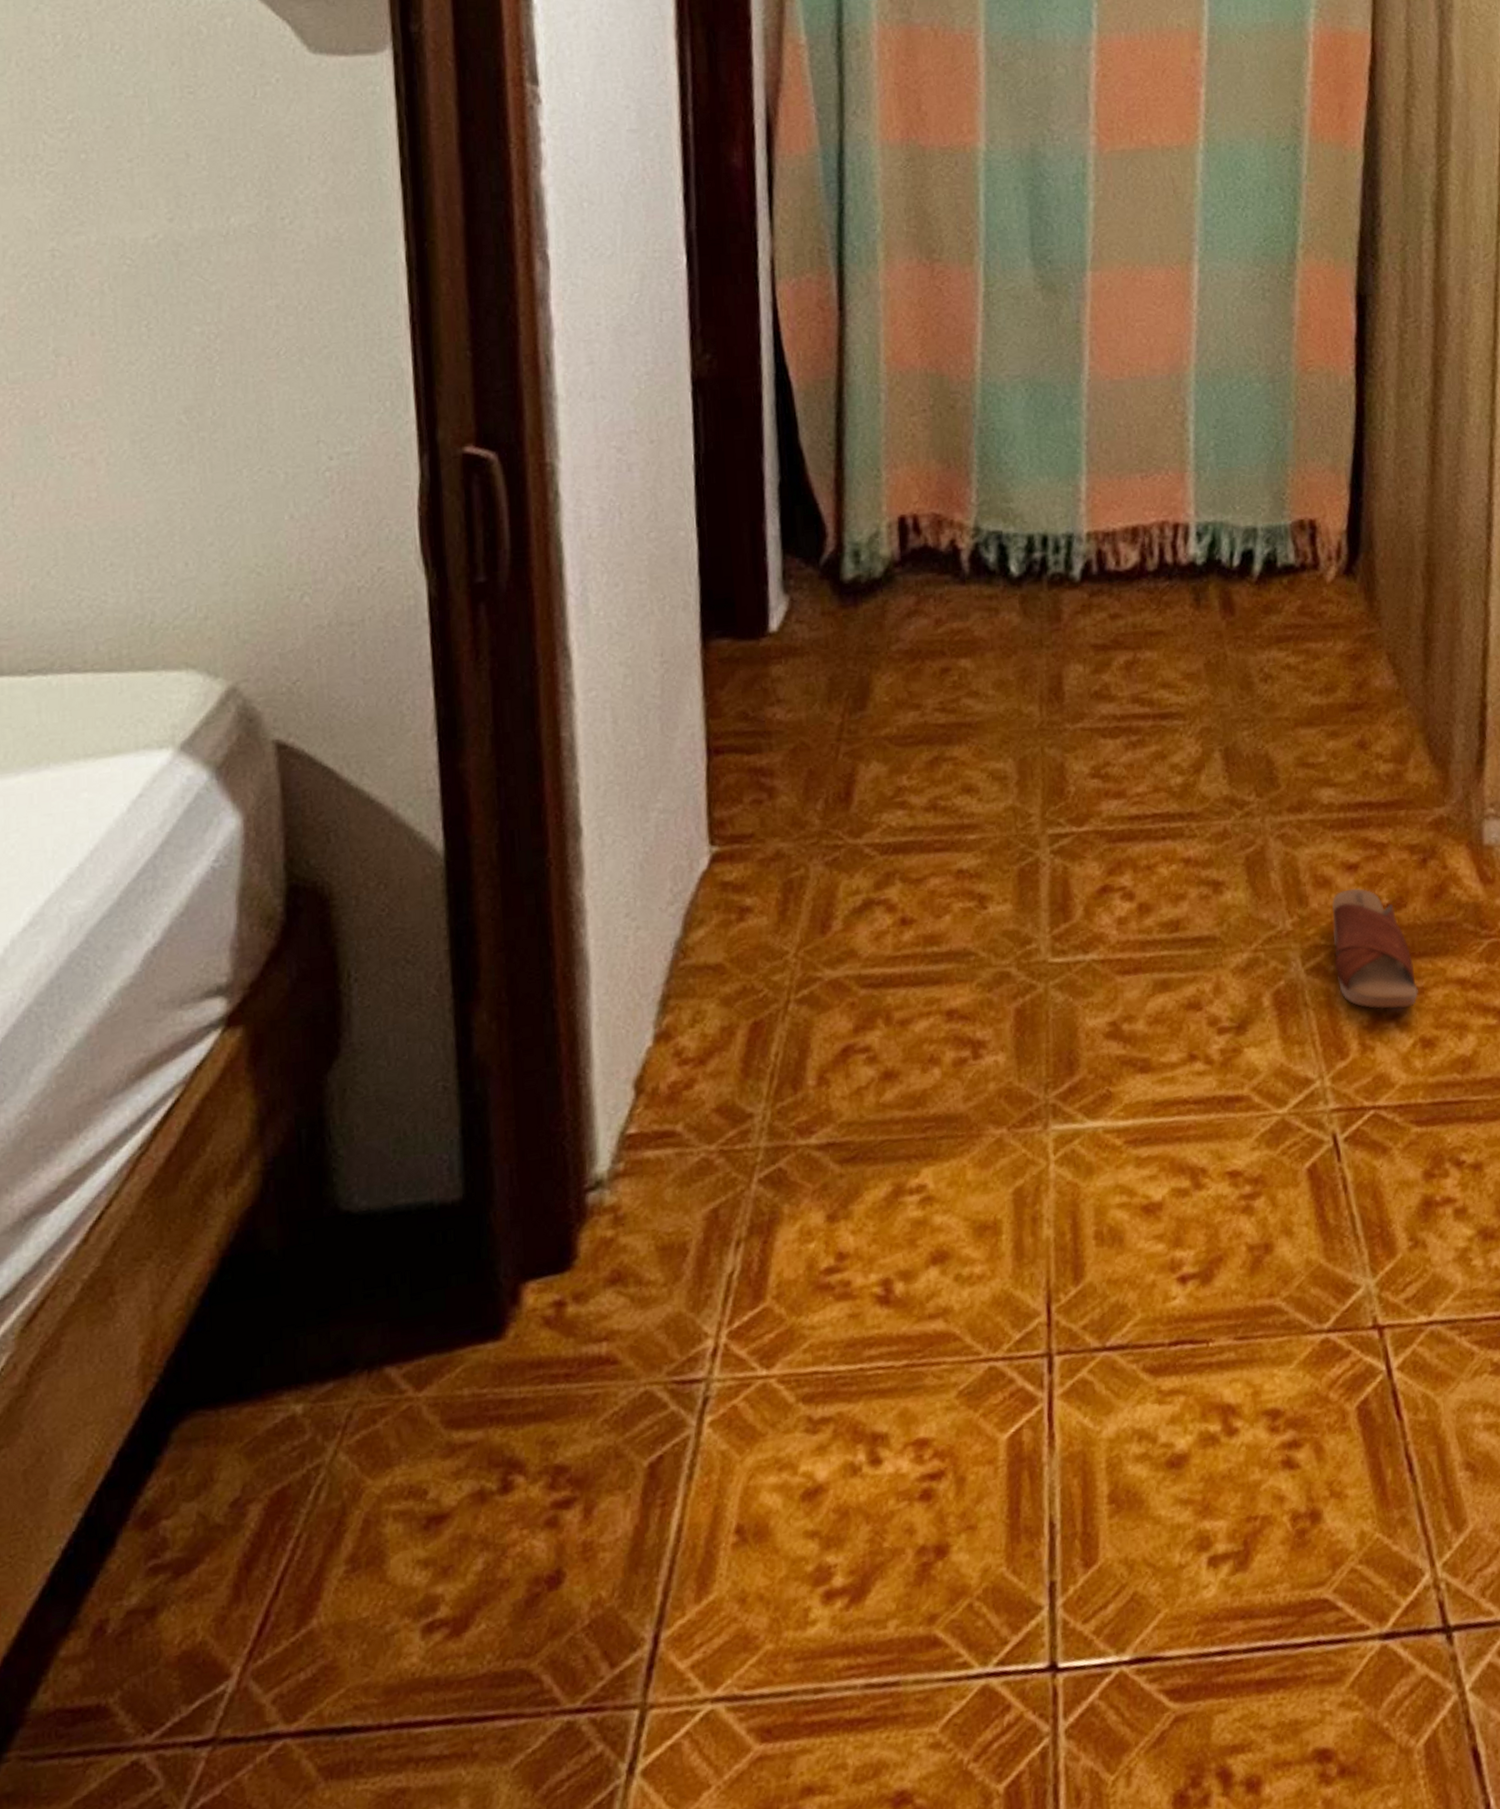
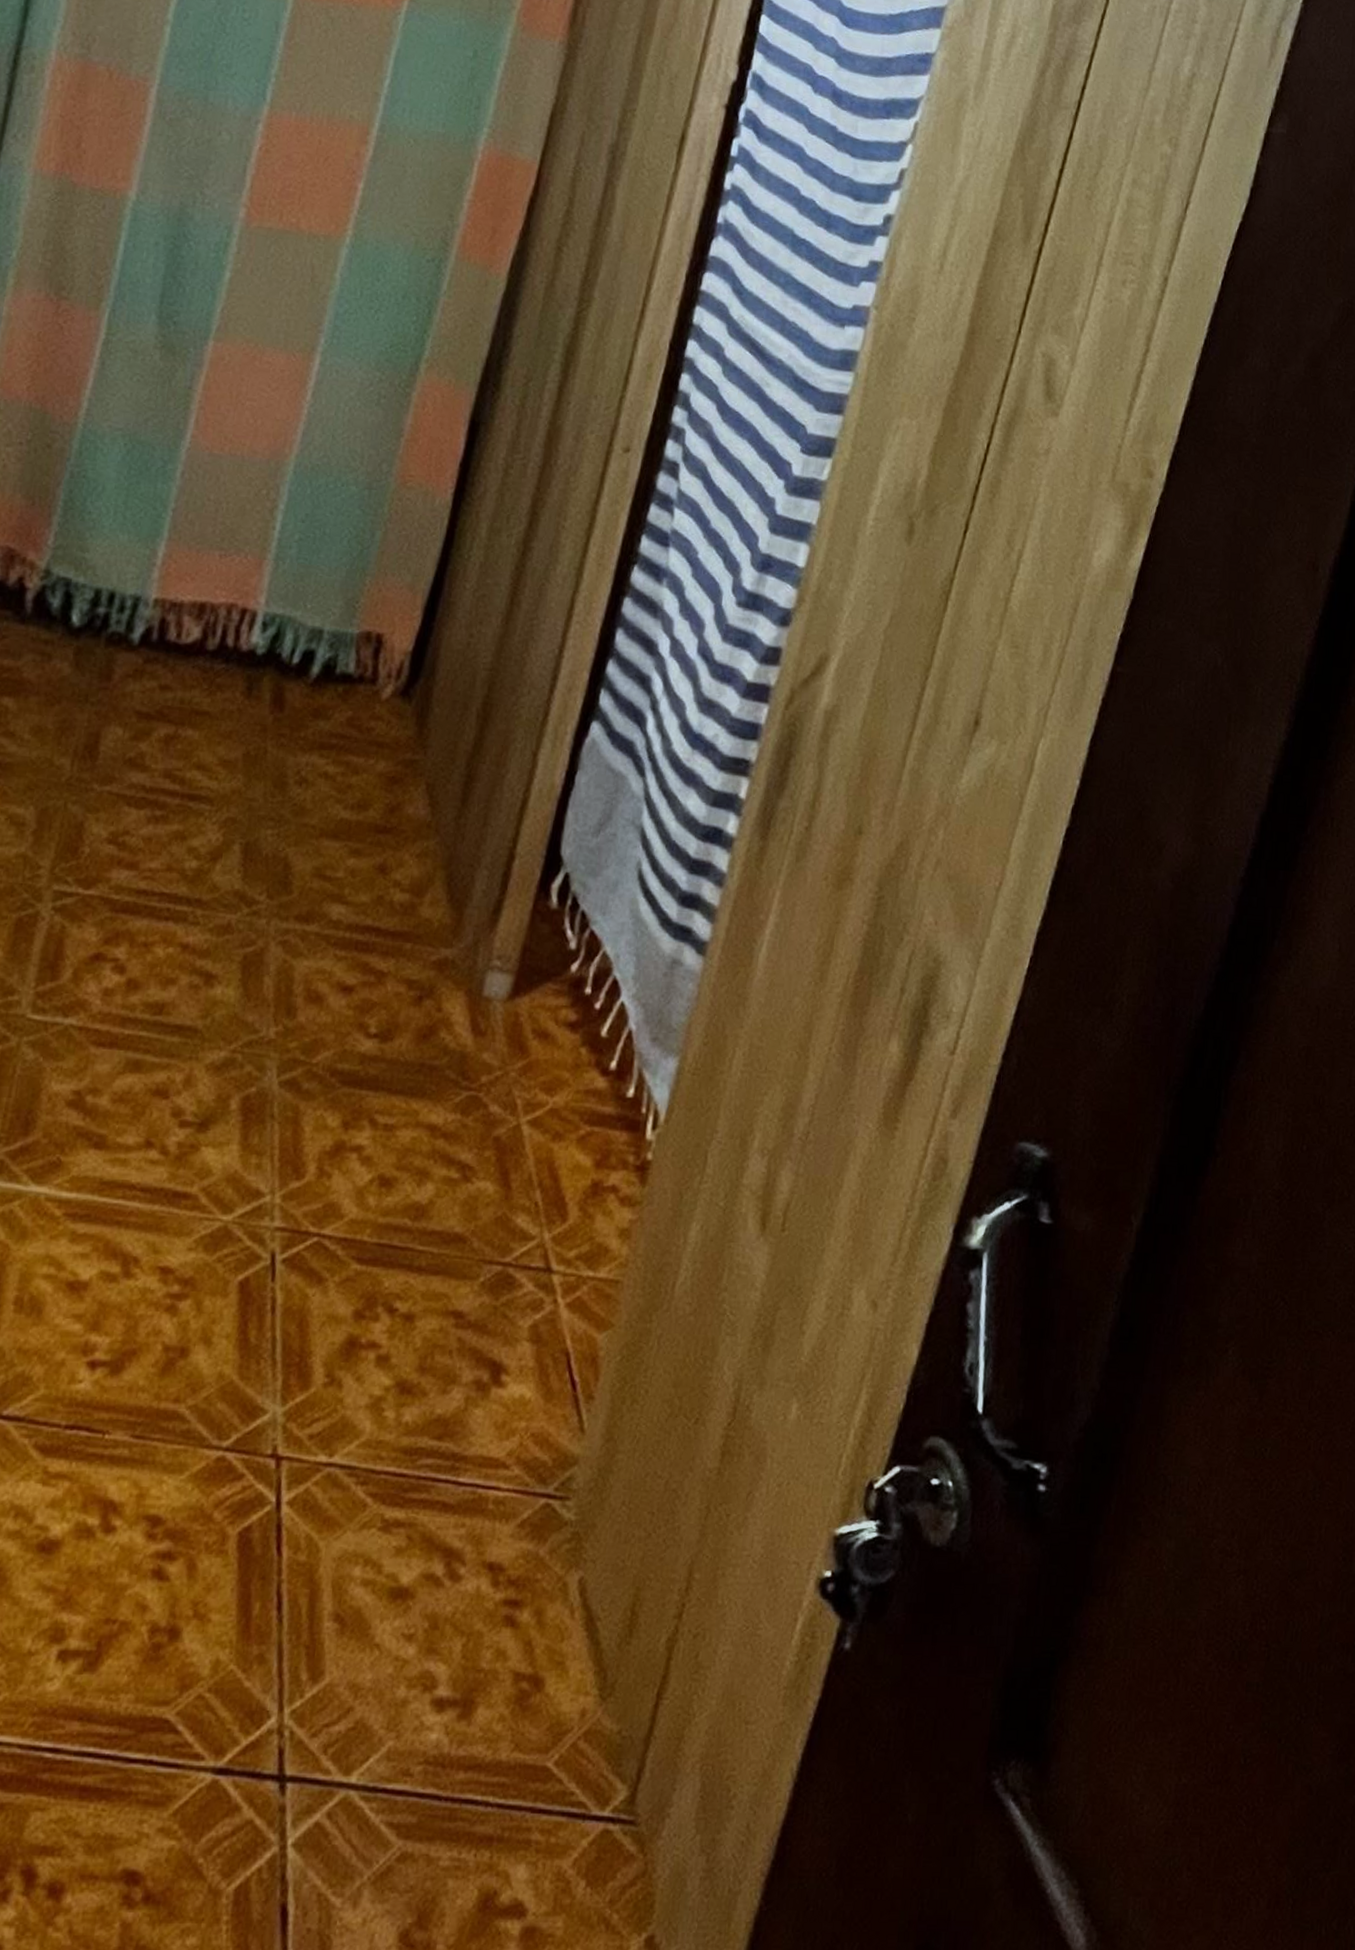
sandal: present [1331,887,1419,1010] -> none [309,1010,388,1142]

